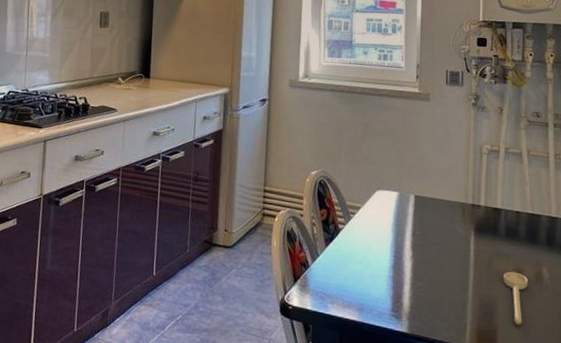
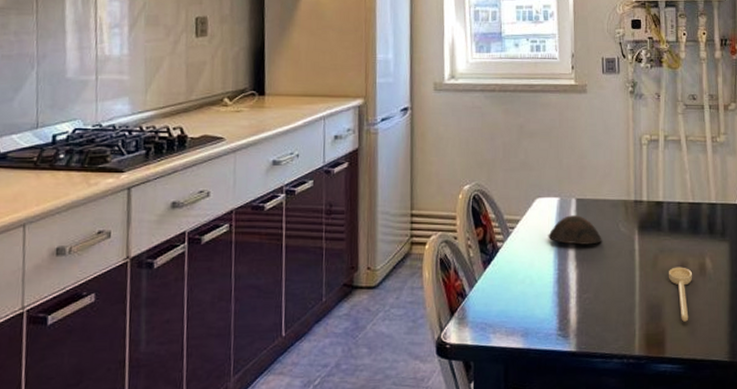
bowl: none [386,209,438,239] -> present [548,215,602,245]

